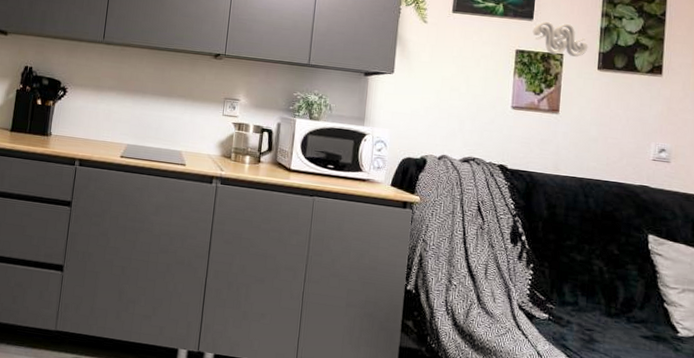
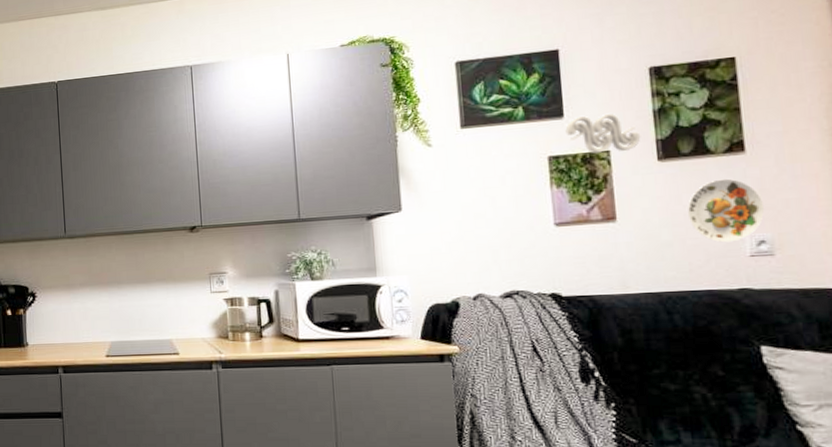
decorative plate: none [612,93,668,146] -> present [687,178,764,243]

